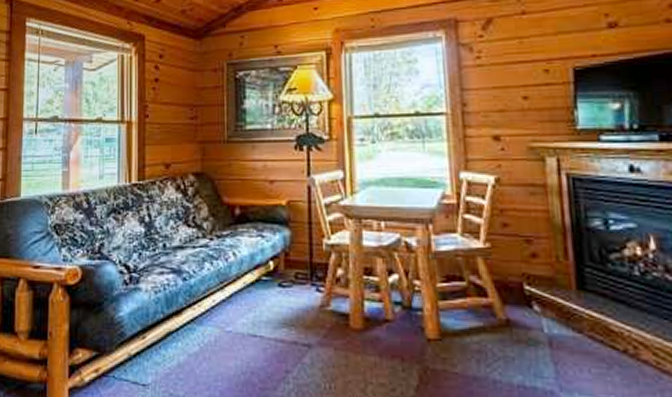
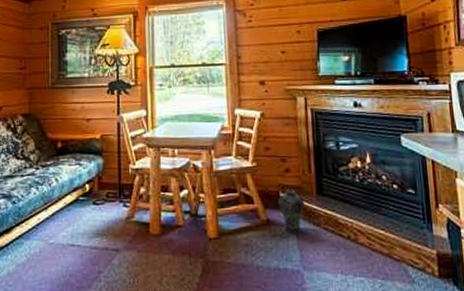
vase: none [521,280,560,342] -> present [277,189,305,234]

